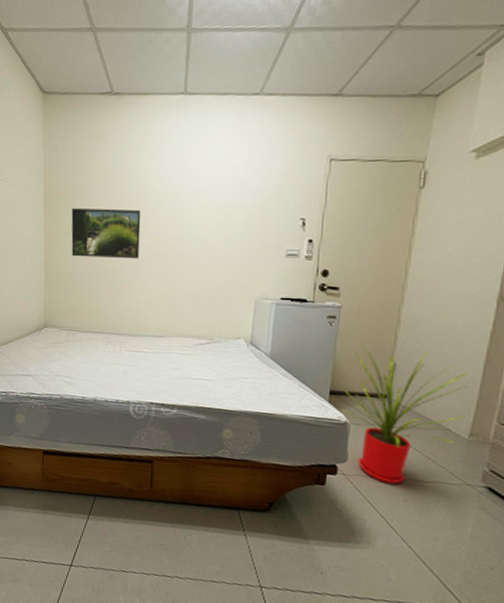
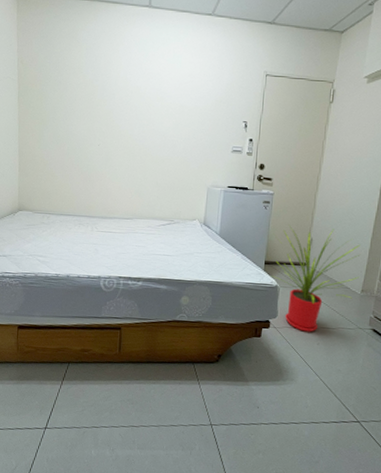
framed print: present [71,208,141,259] -> none [45,100,111,150]

